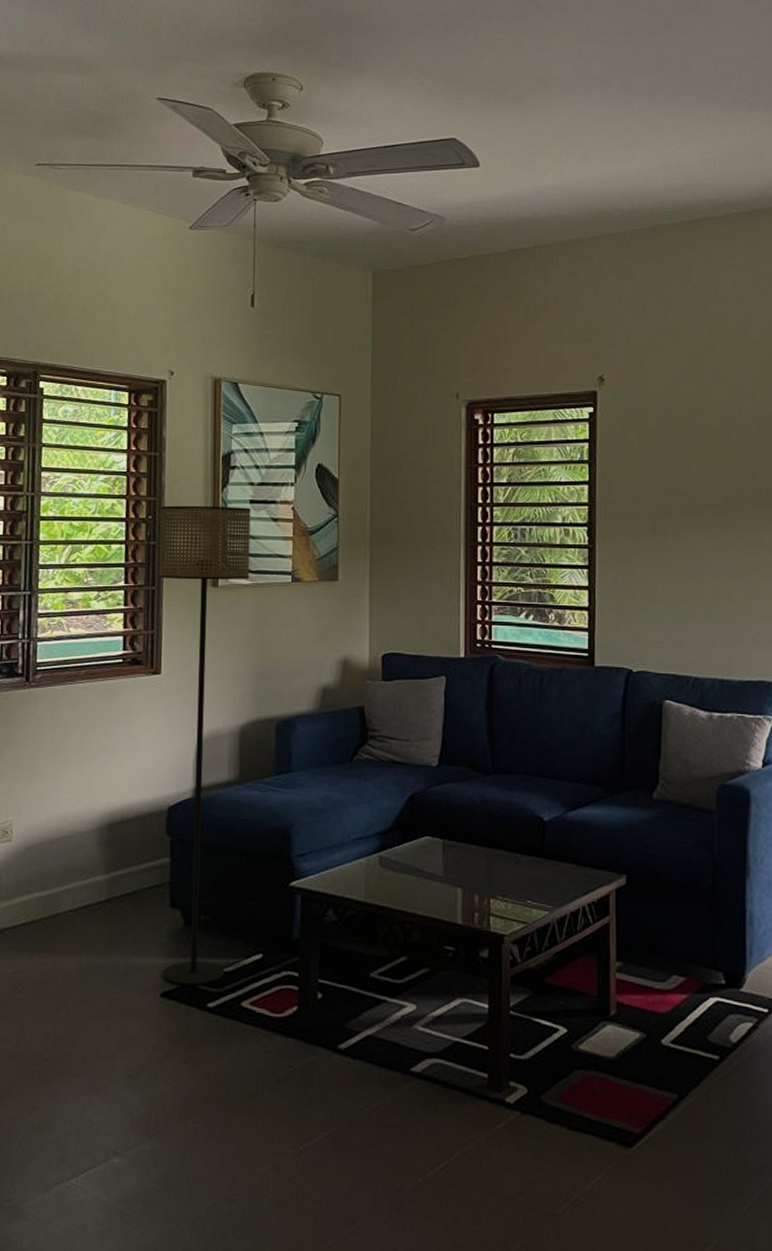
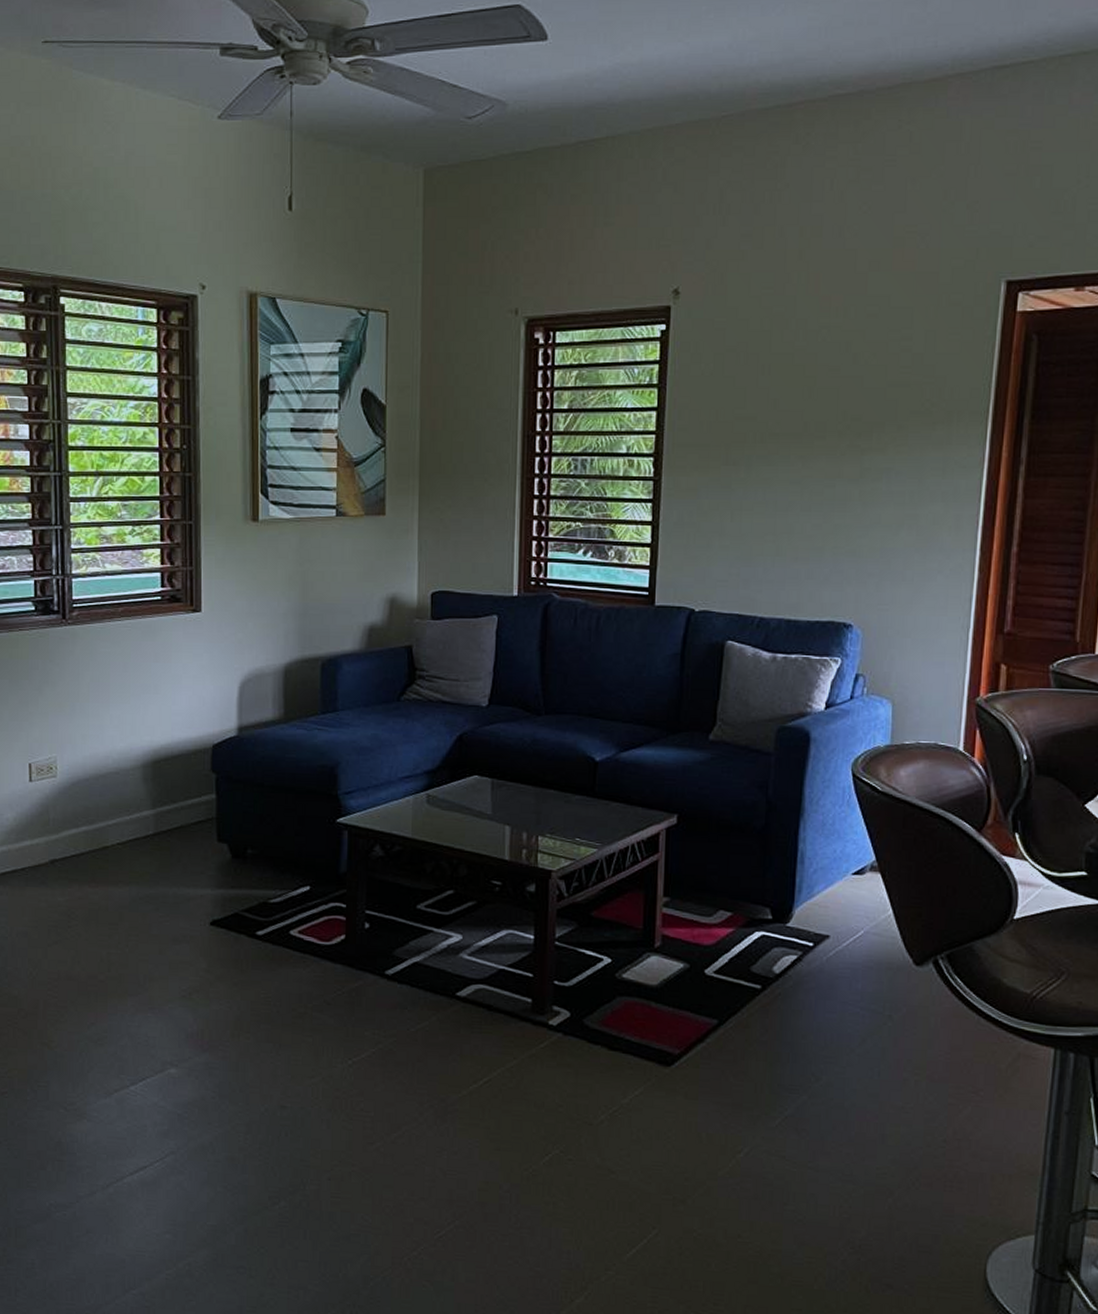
floor lamp: present [159,505,251,986] -> none [195,434,292,915]

